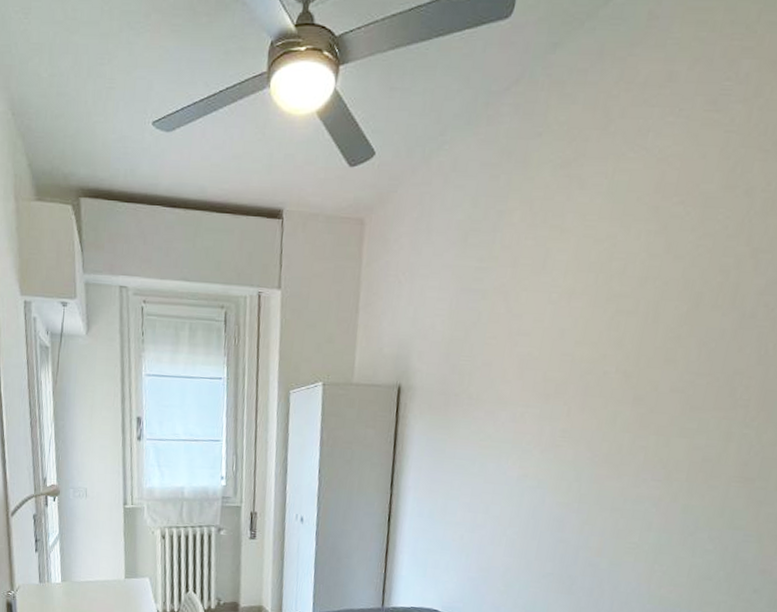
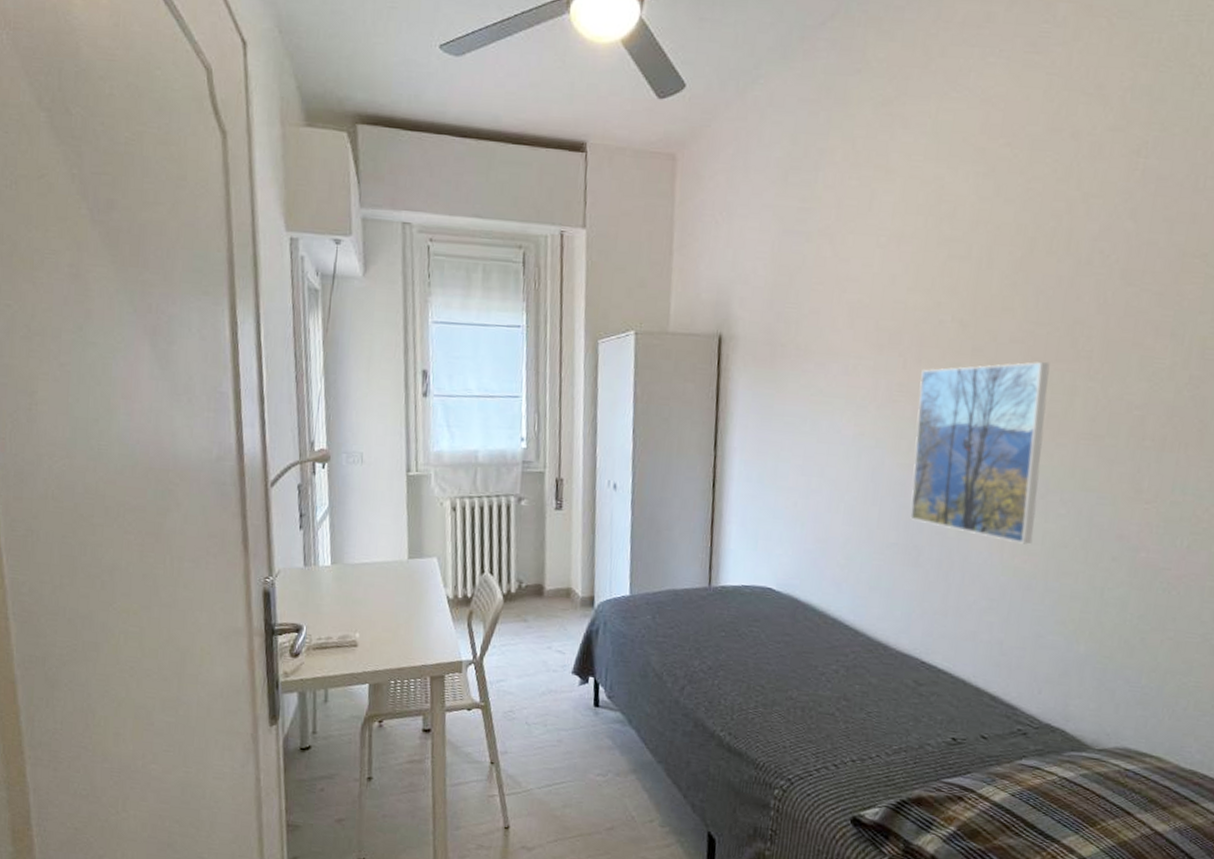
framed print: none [566,410,708,577] -> present [910,361,1050,545]

